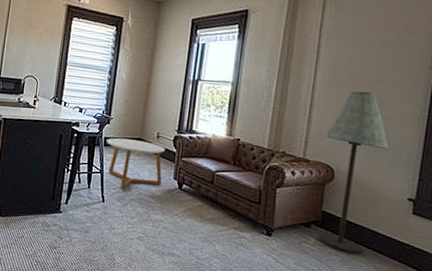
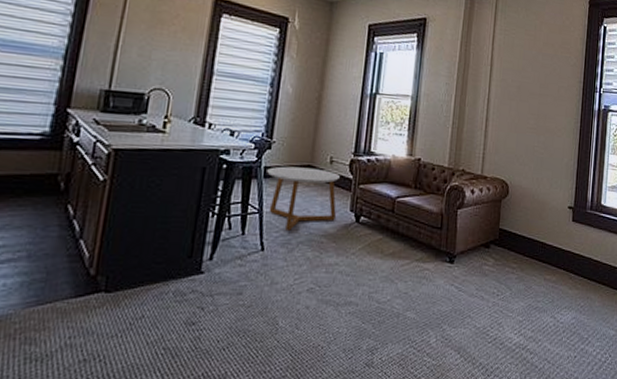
floor lamp: present [318,91,389,255] -> none [497,104,552,269]

